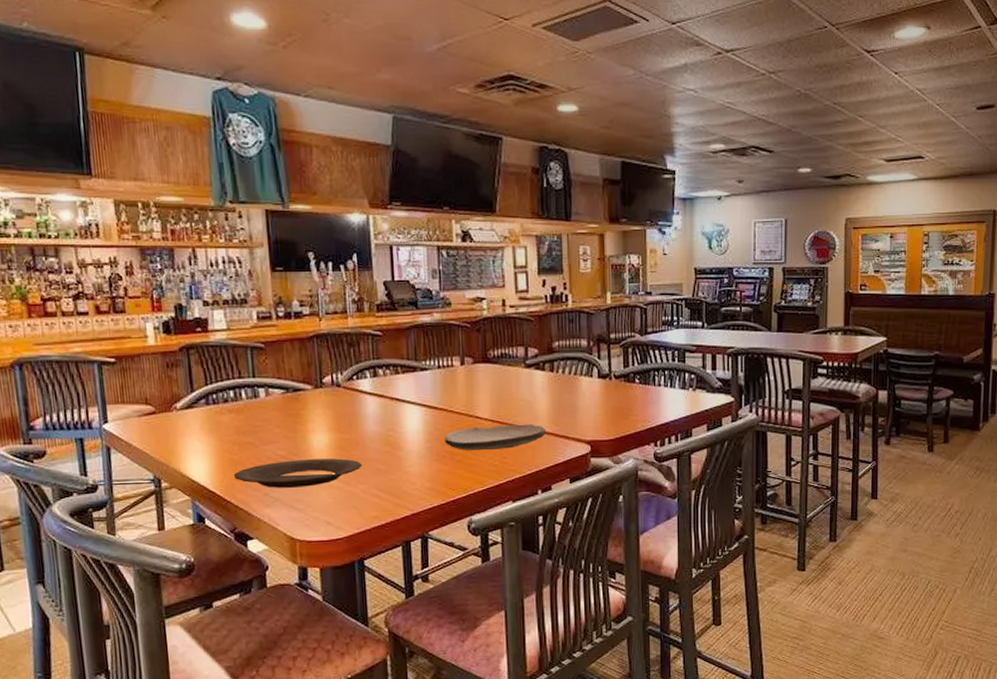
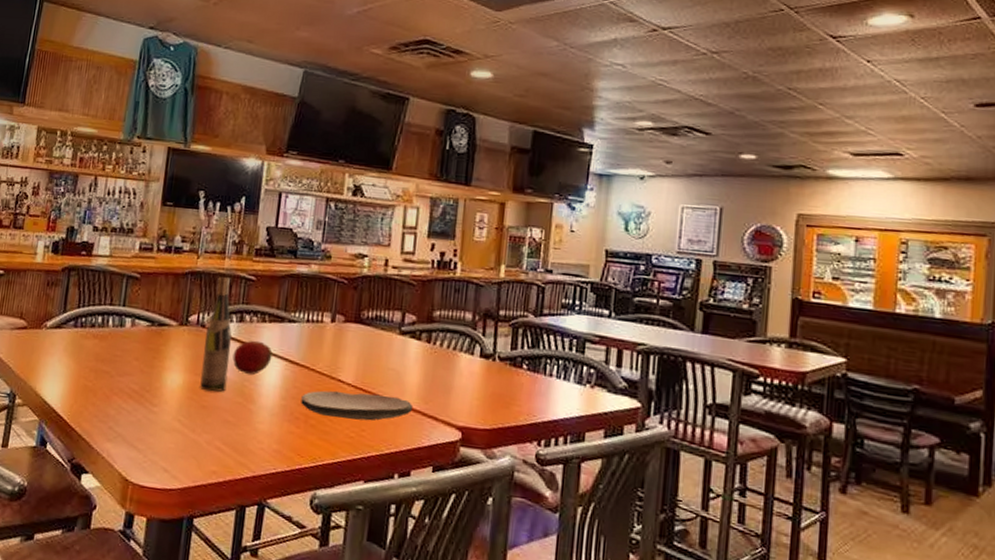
plate: present [233,458,362,488] -> none [83,395,211,427]
wine bottle: none [342,336,372,445] -> present [200,277,232,392]
fruit: none [373,392,411,424] -> present [232,340,273,375]

